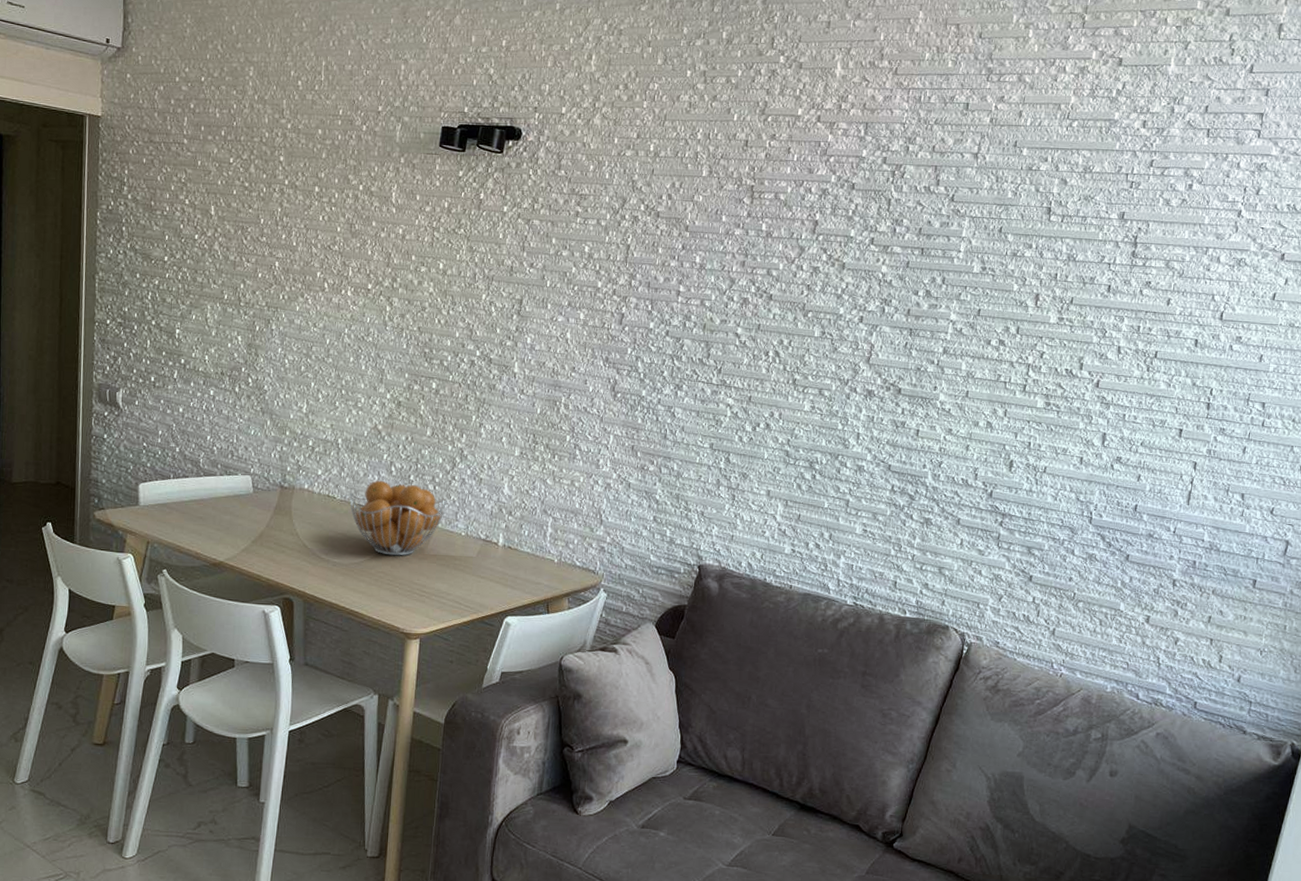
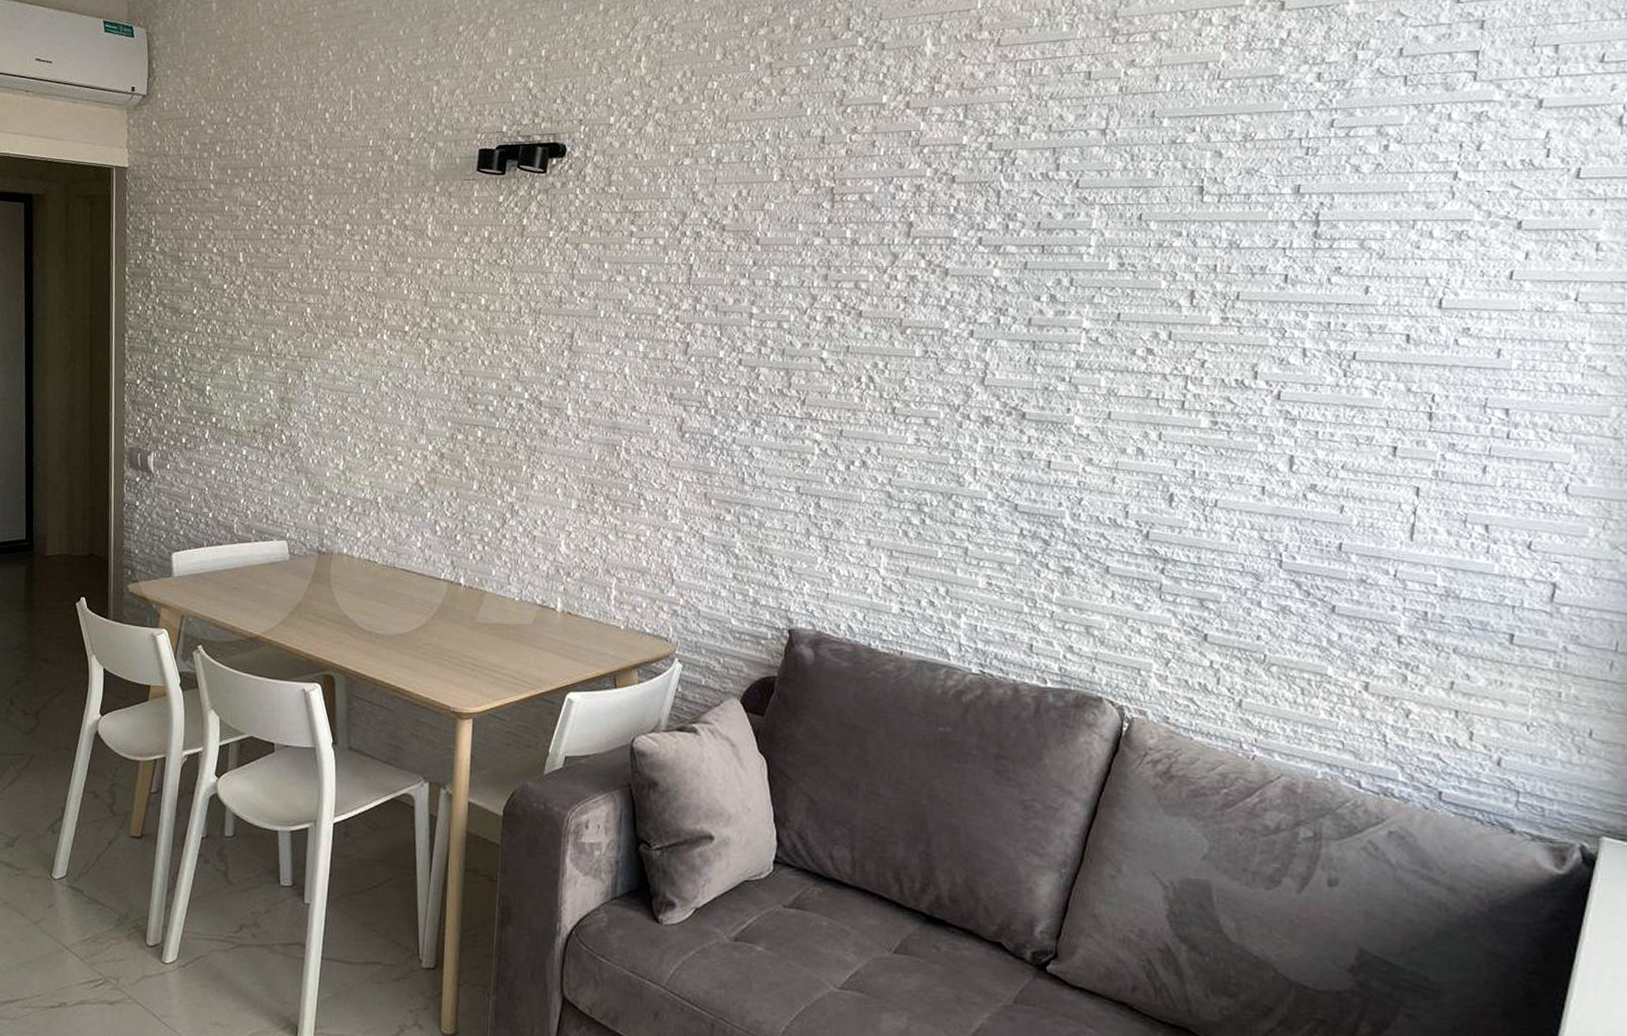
fruit basket: present [349,480,448,556] -> none [391,541,498,626]

